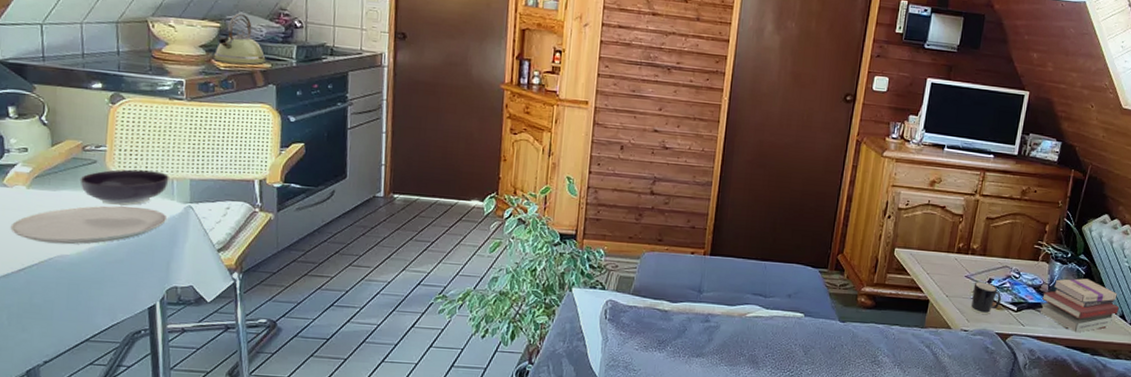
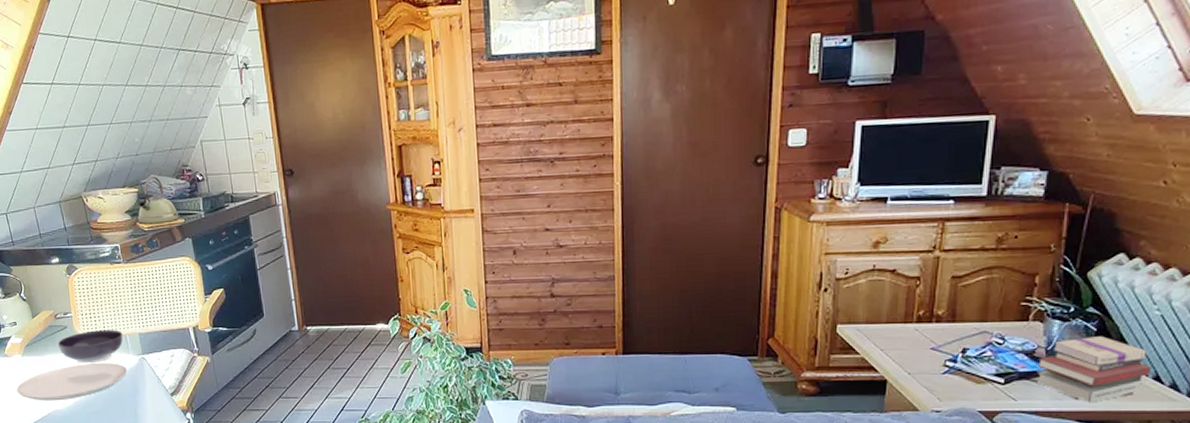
mug: present [970,282,1001,315] -> none [941,353,981,392]

